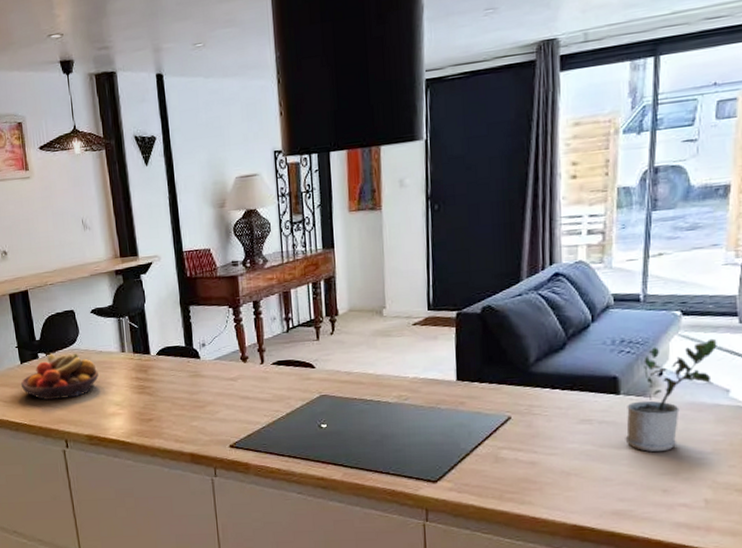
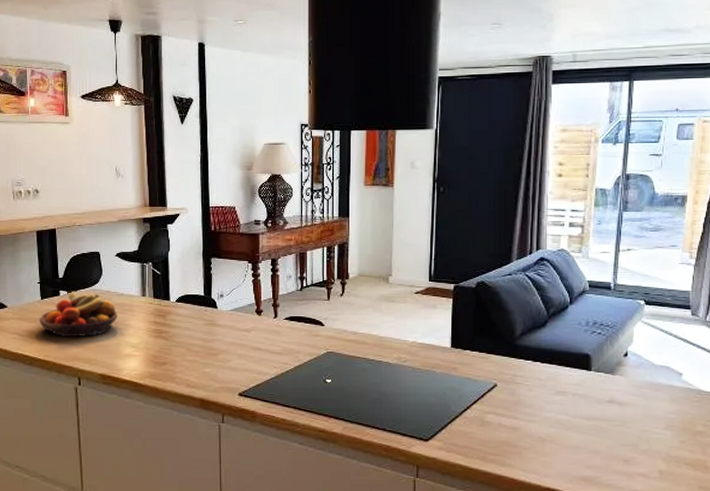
potted plant: present [625,338,717,452] -> none [594,327,673,425]

